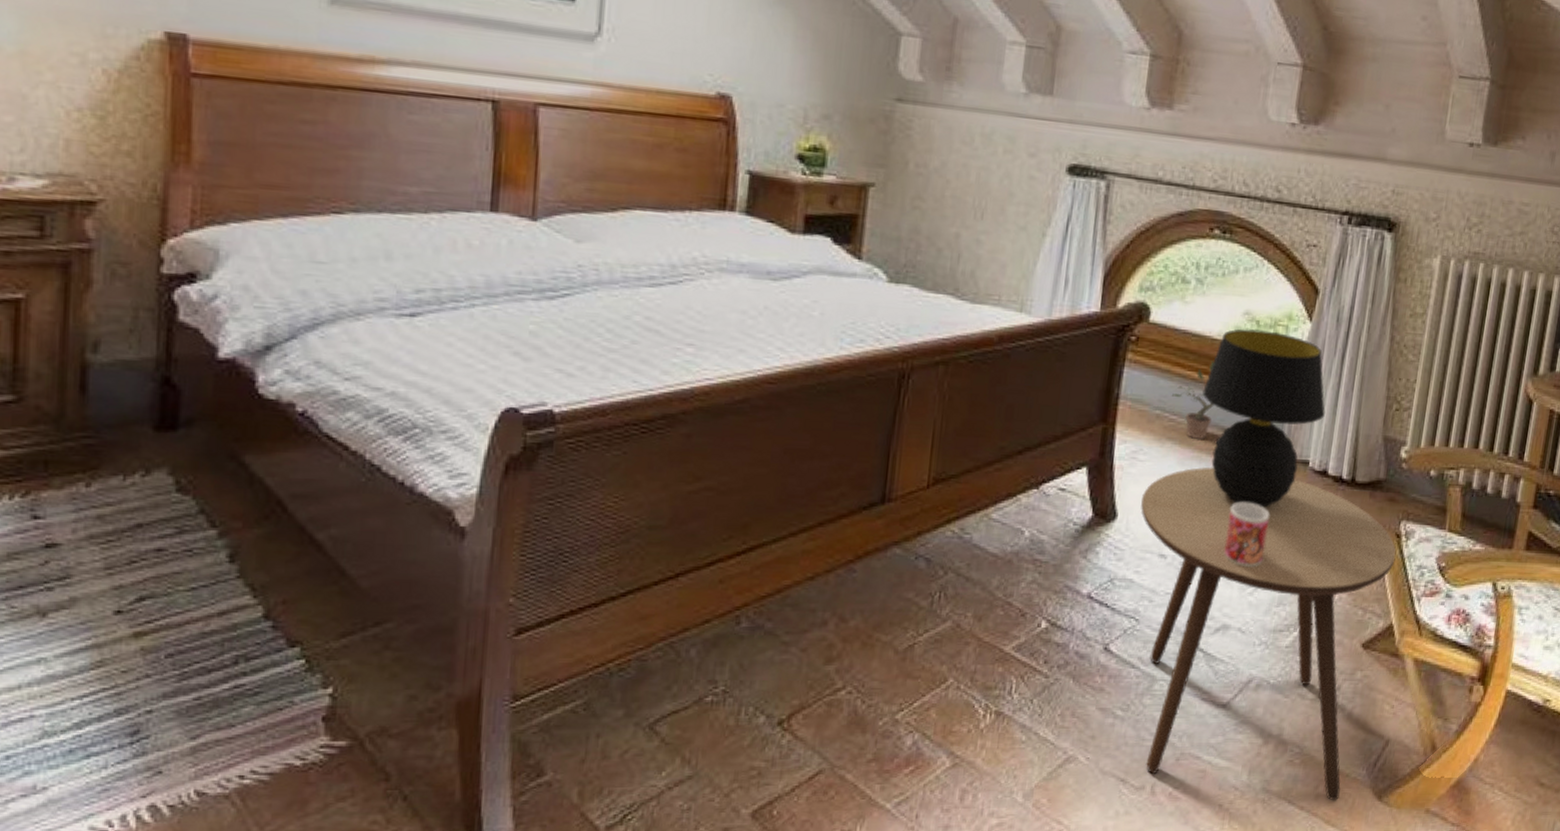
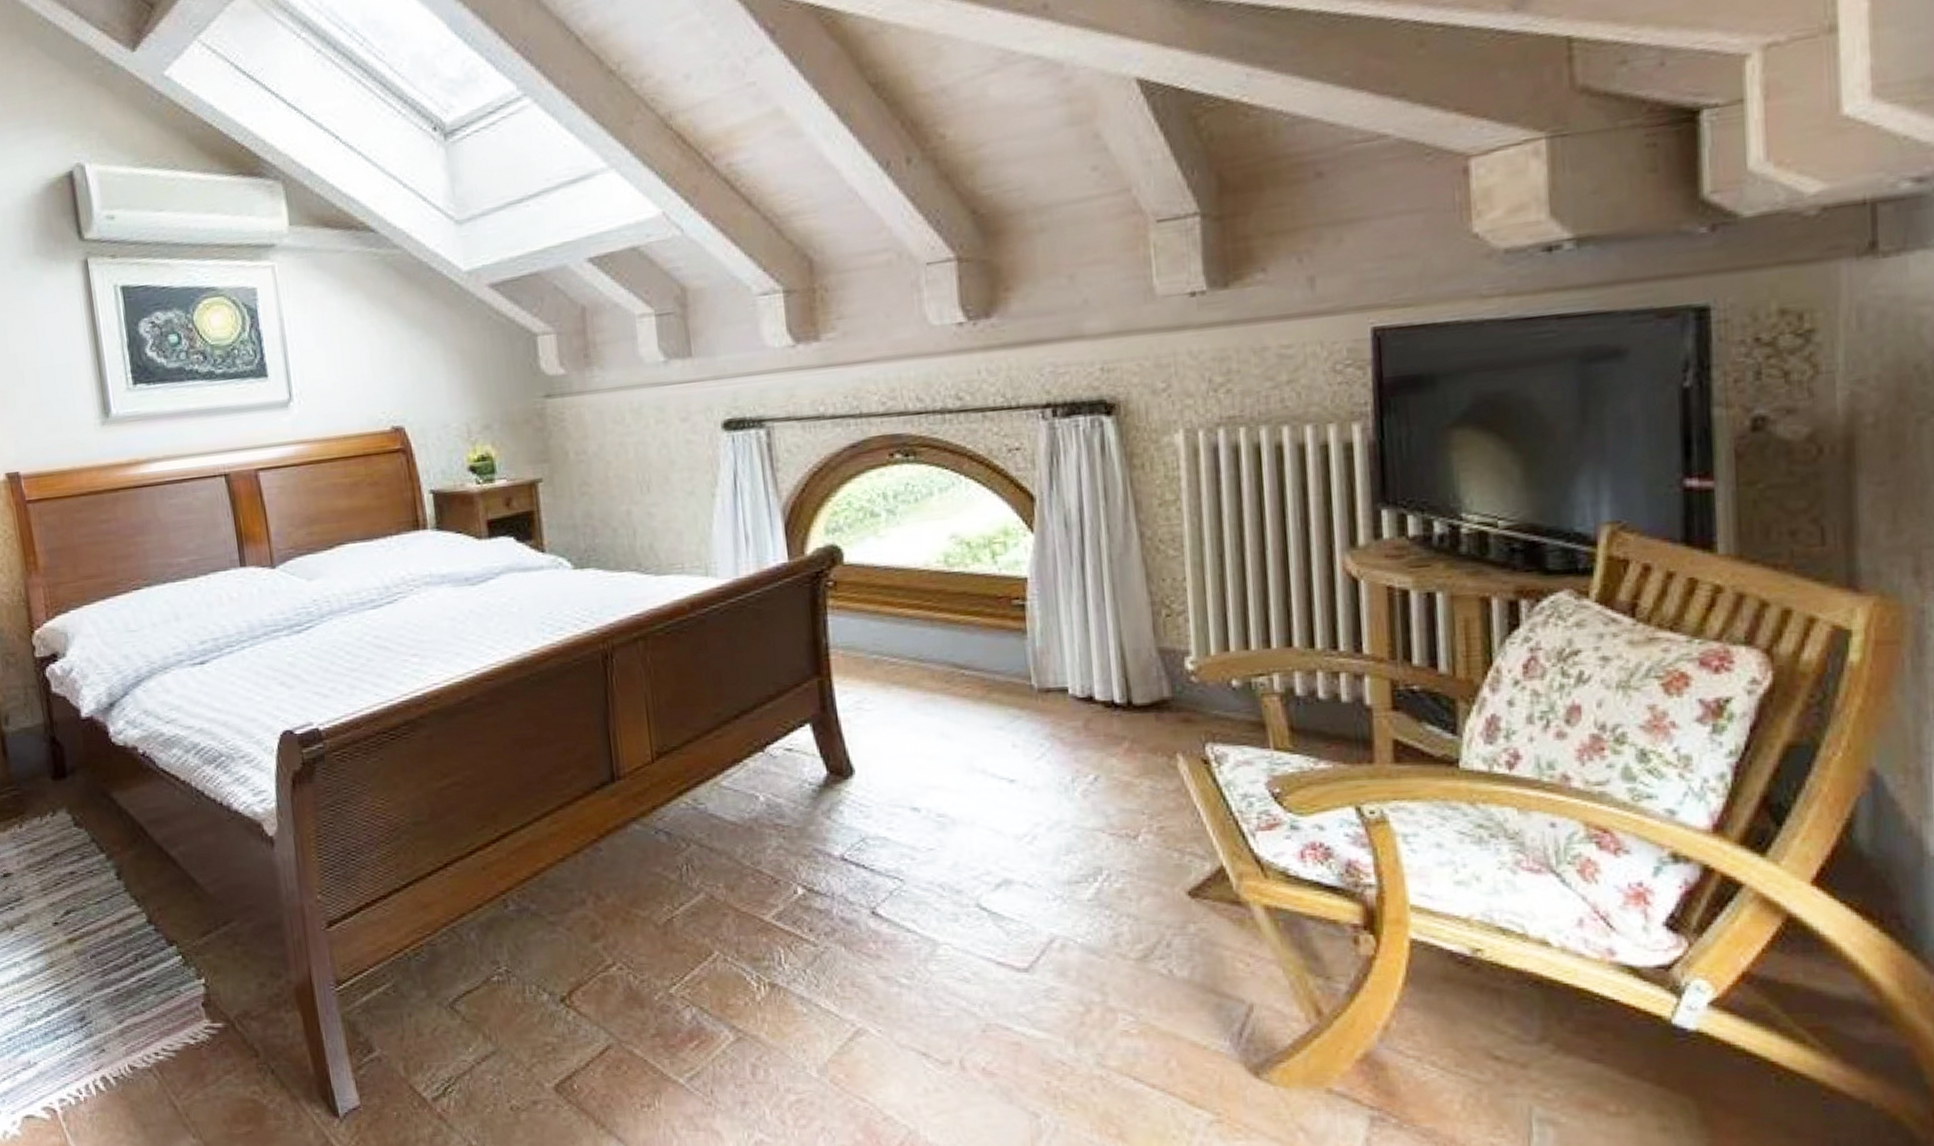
side table: present [1140,467,1397,801] -> none [877,707,1209,1078]
potted plant: present [1172,361,1214,440] -> none [887,594,938,681]
table lamp: present [1202,329,1326,508] -> none [921,550,1075,746]
mug: present [1224,501,1269,567] -> none [983,741,1036,813]

